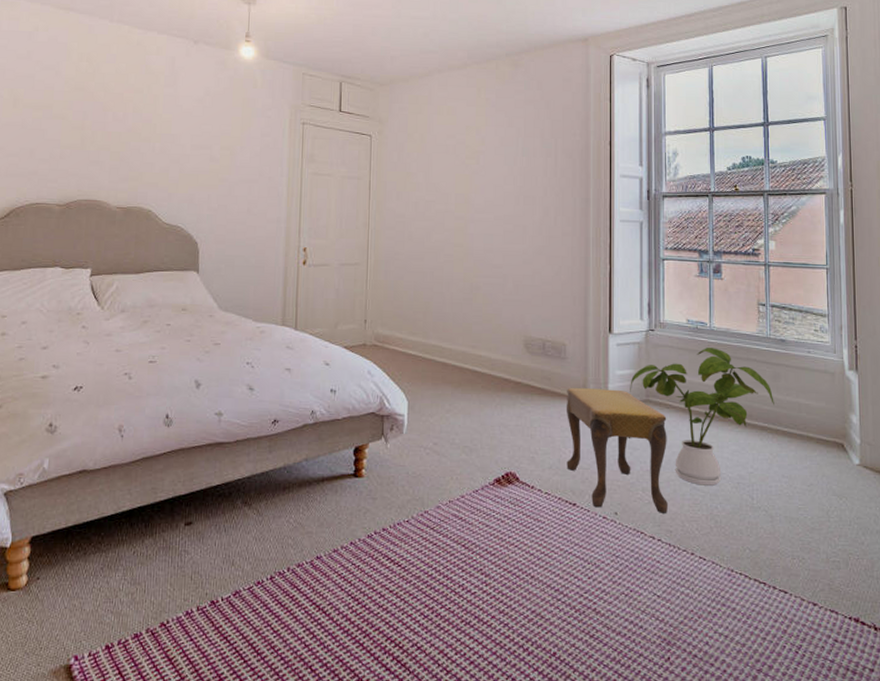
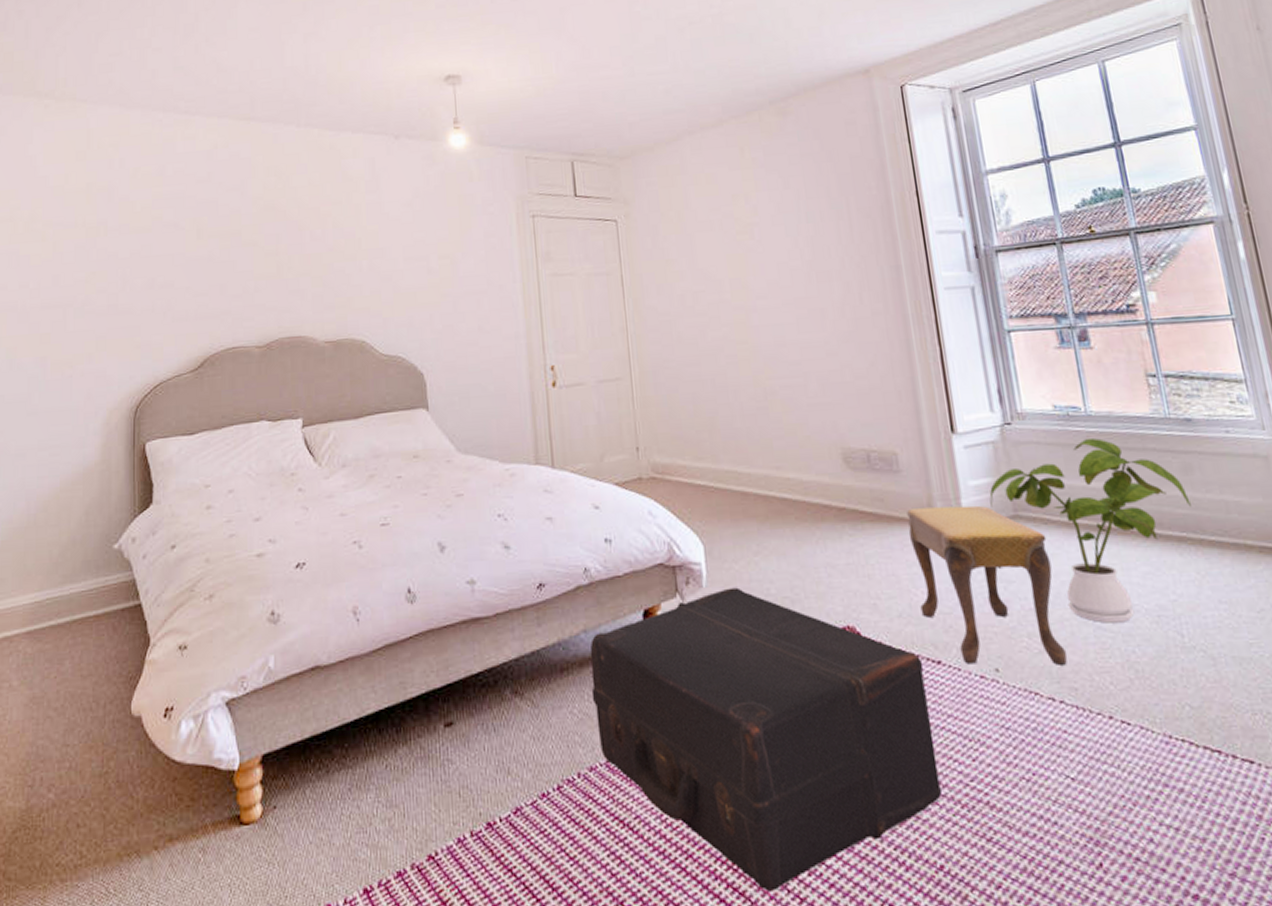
suitcase: none [305,436,563,664] -> present [590,587,942,892]

